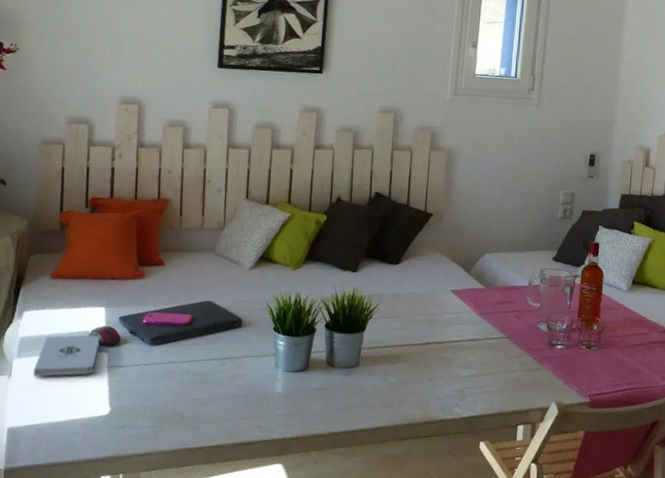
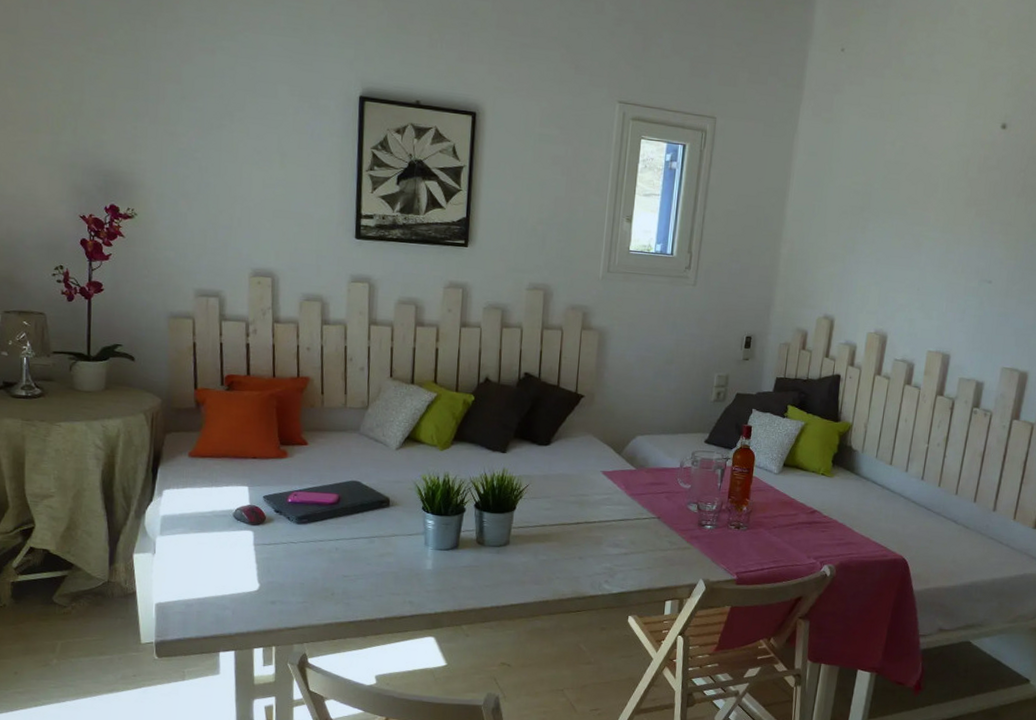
notepad: present [33,335,100,377] -> none [178,513,245,554]

